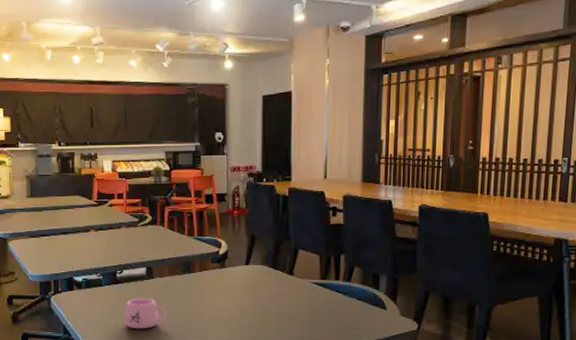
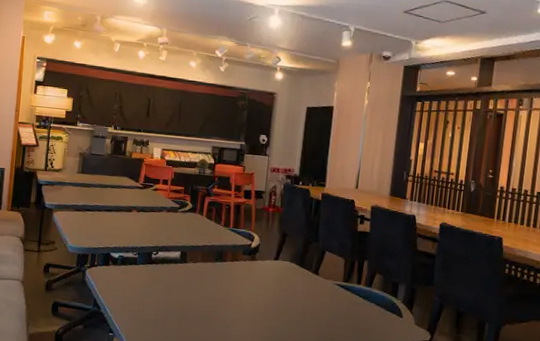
mug: present [123,298,167,329] -> none [153,280,195,311]

